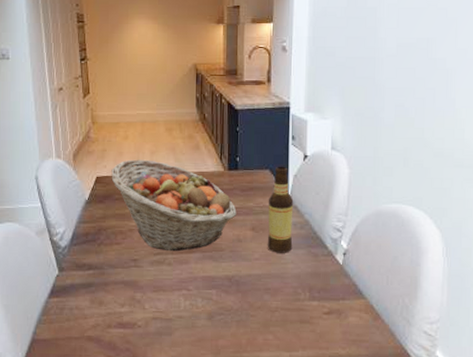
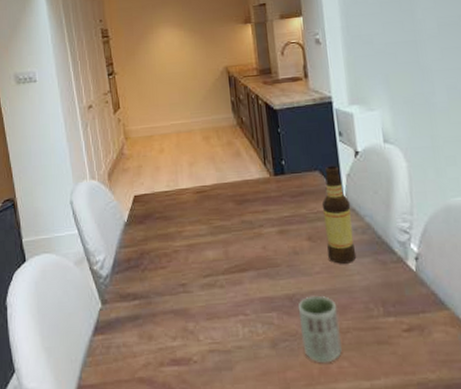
fruit basket: present [111,159,237,252] -> none [149,172,289,272]
cup: none [235,278,270,335] -> present [298,295,342,364]

